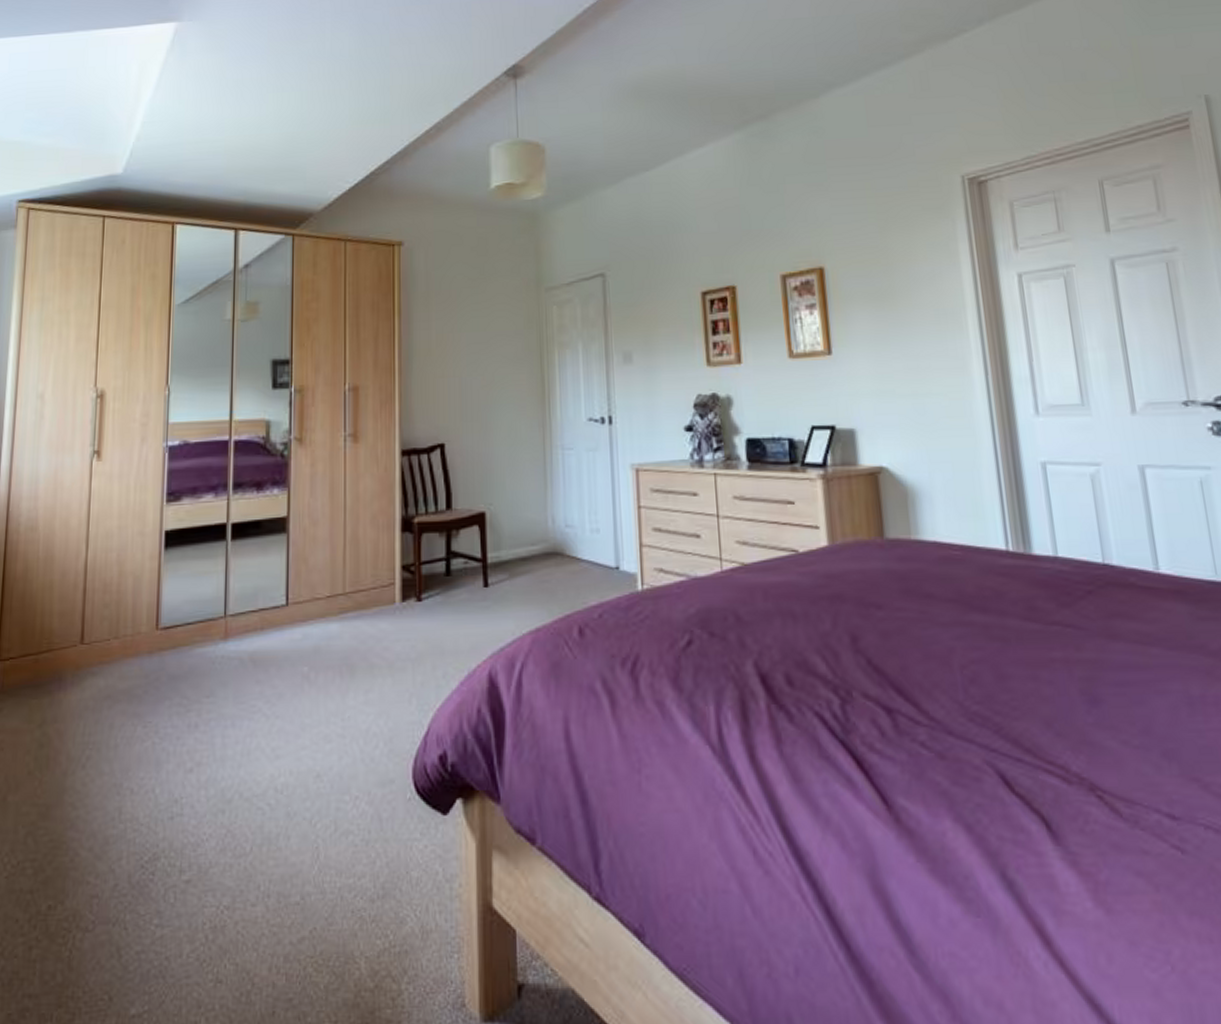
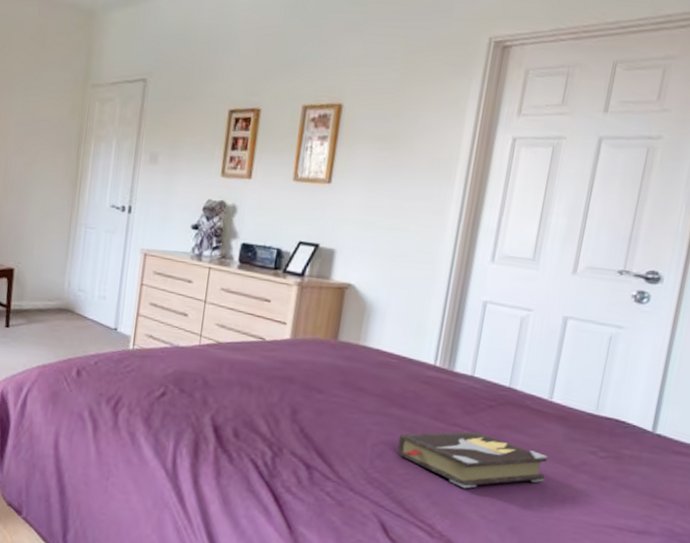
hardback book: none [990,627,1186,708] -> present [397,431,548,489]

